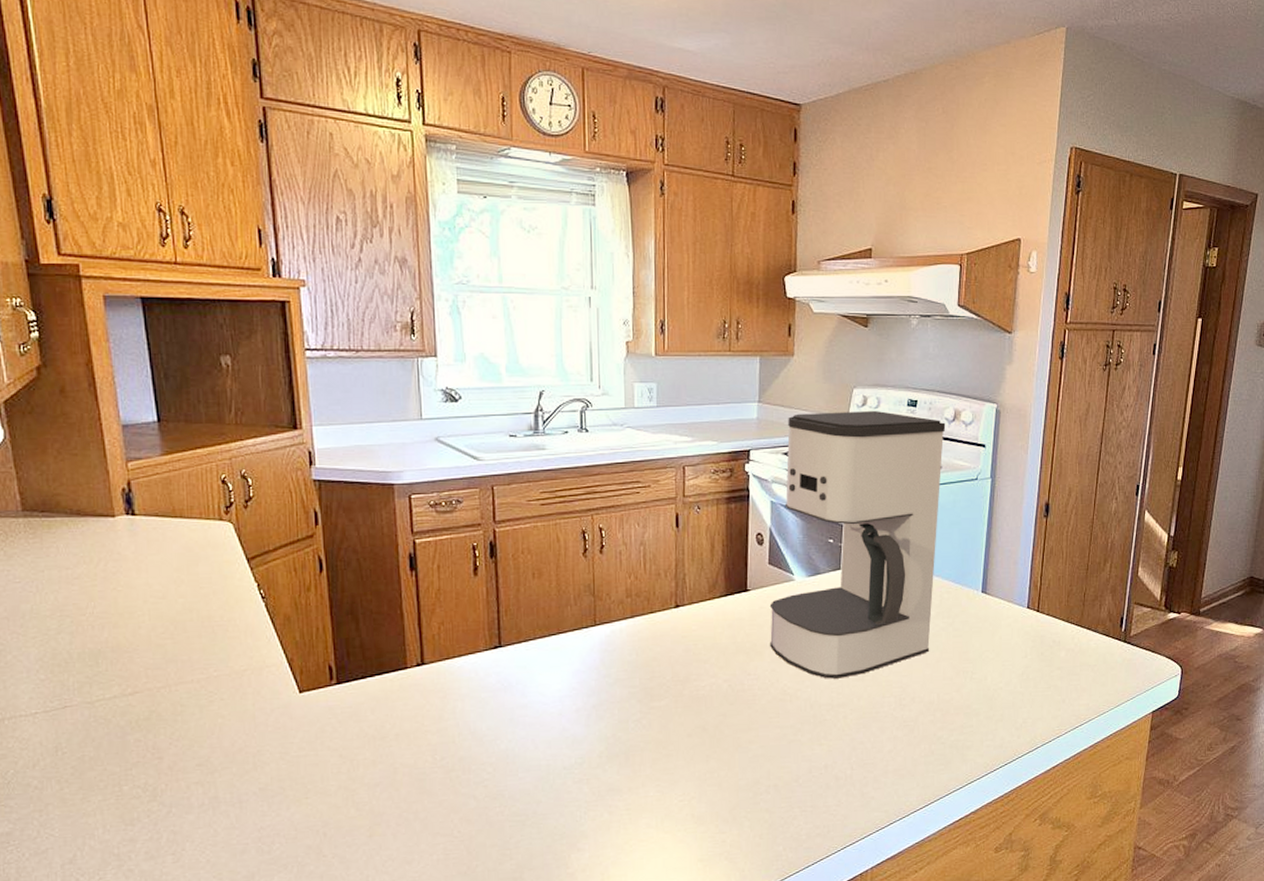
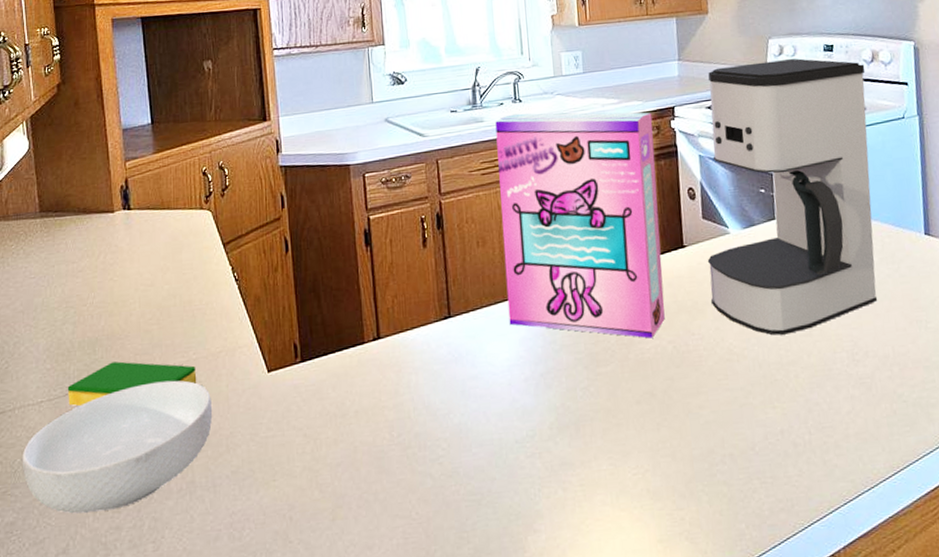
cereal bowl: none [15,696,238,826] -> present [22,380,213,514]
dish sponge: none [66,675,219,720] -> present [67,361,197,407]
cereal box: none [558,444,726,676] -> present [495,112,665,339]

